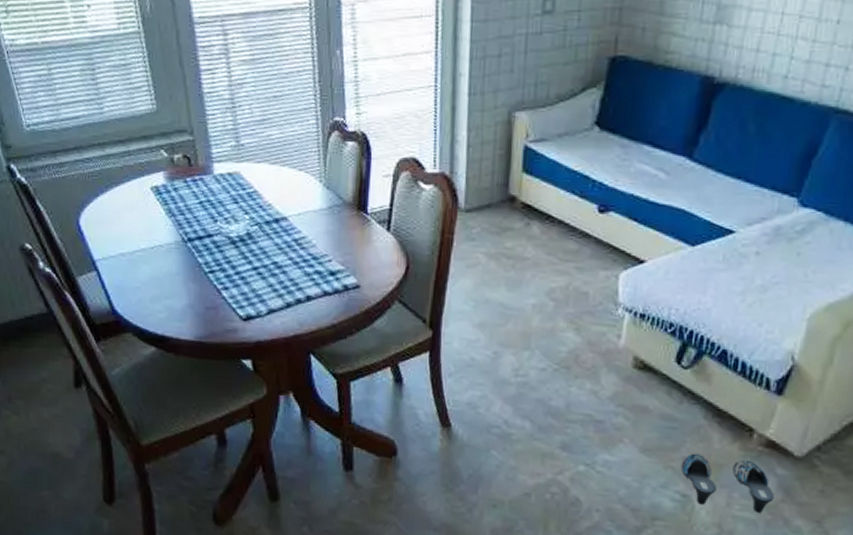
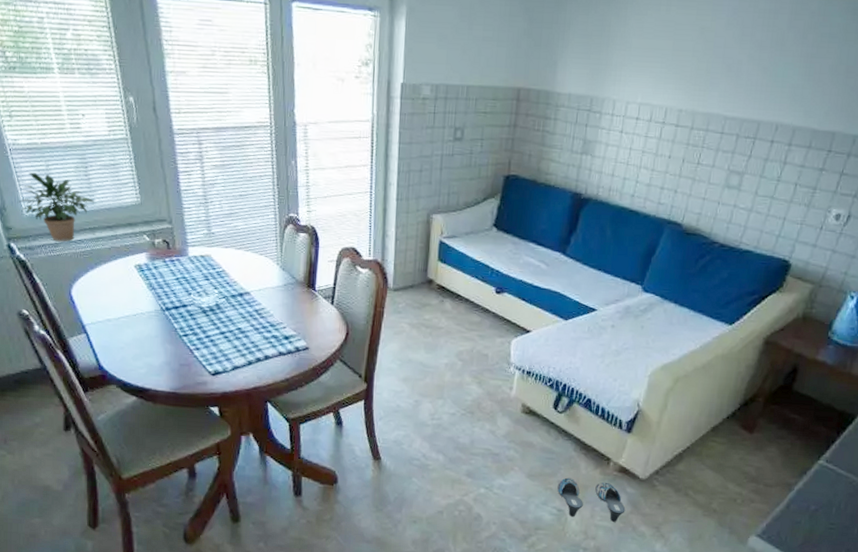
potted plant: none [16,79,105,161] -> present [17,172,96,242]

